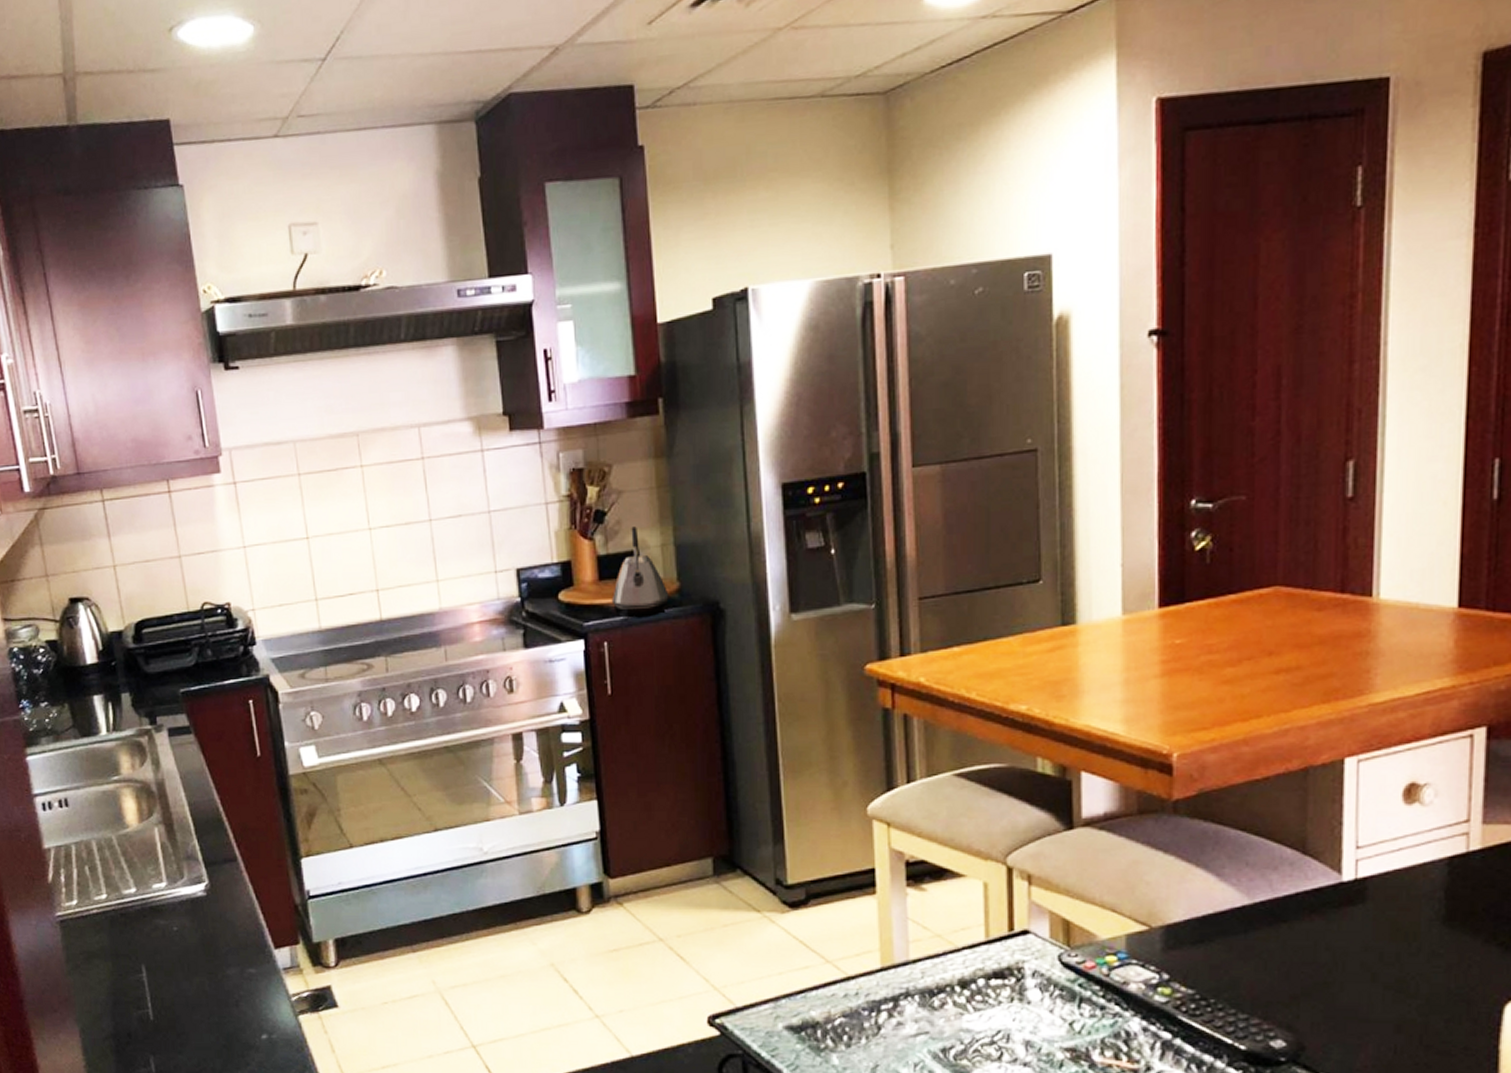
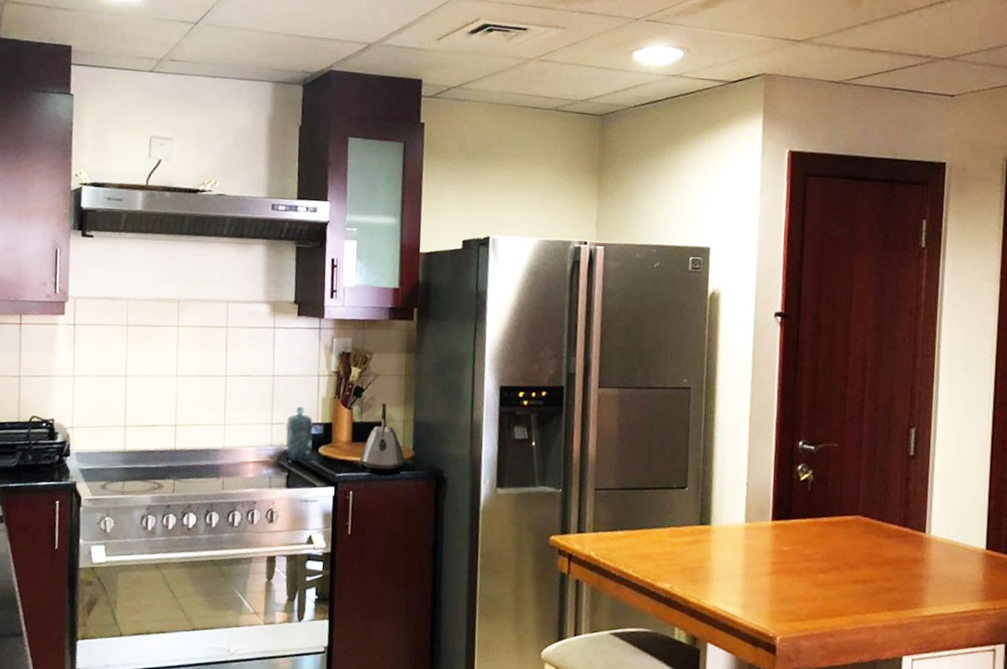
canister: none [513,545,551,614] -> present [286,406,314,462]

